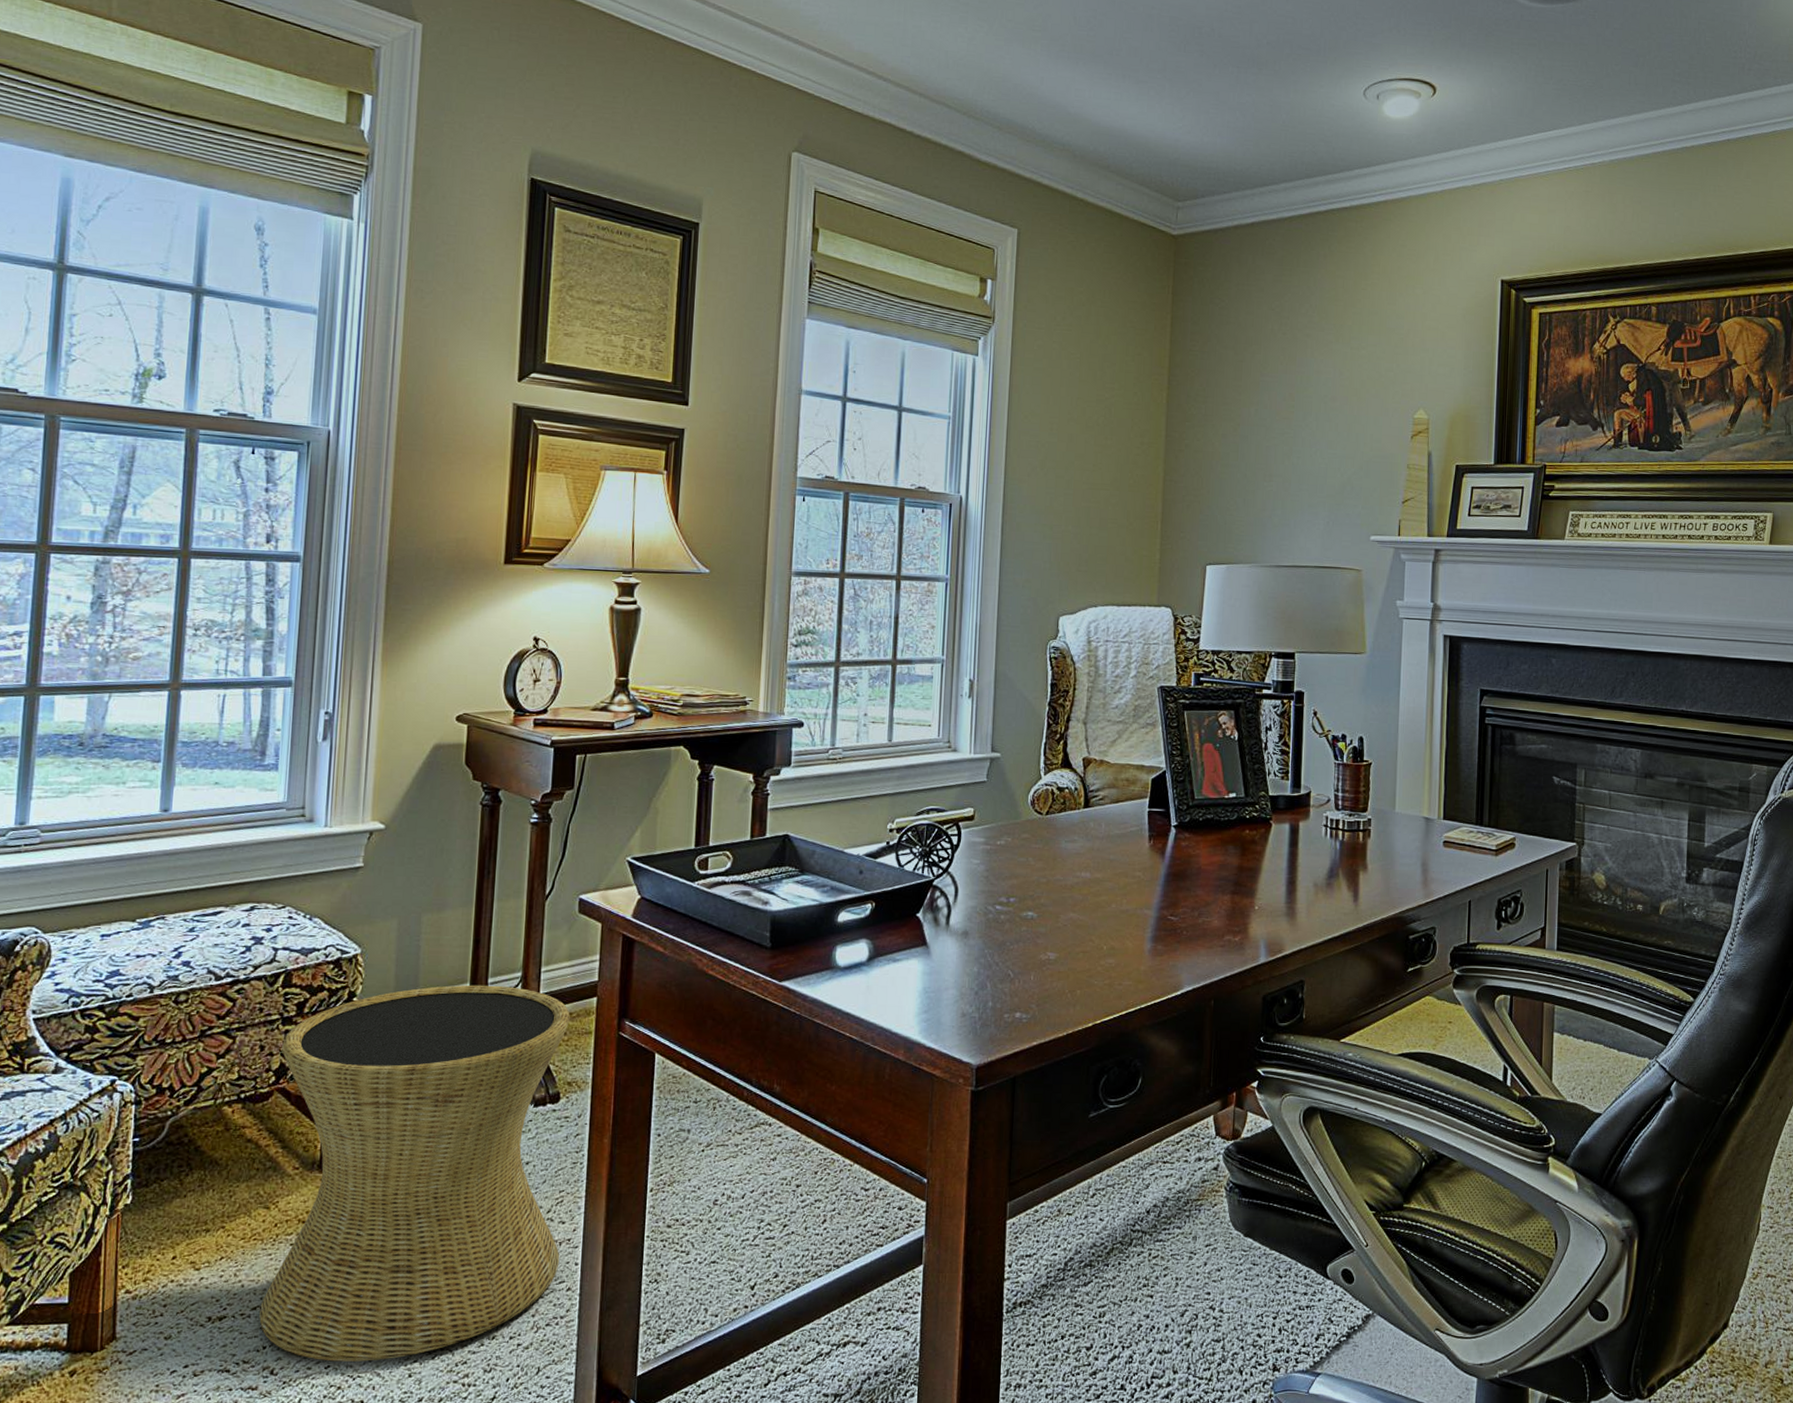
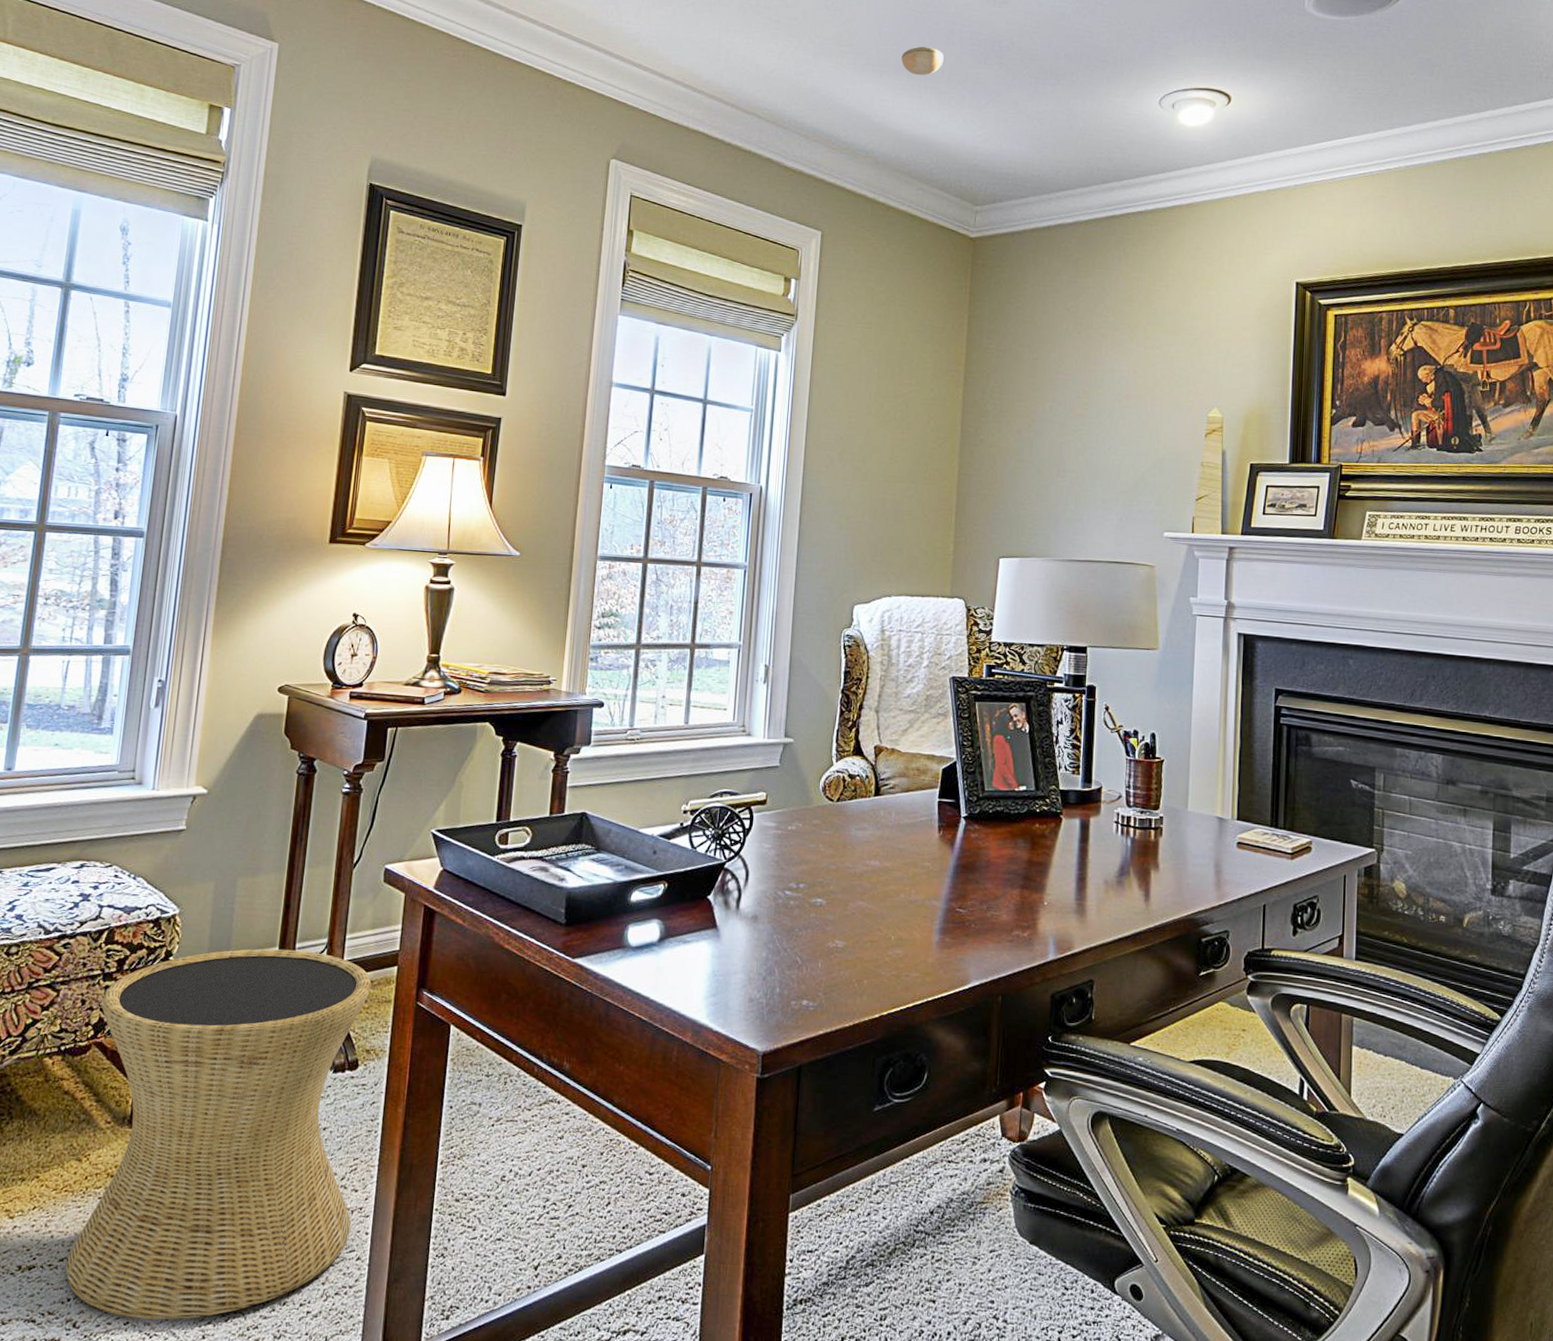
smoke detector: none [1097,32,1142,64] -> present [901,46,944,76]

